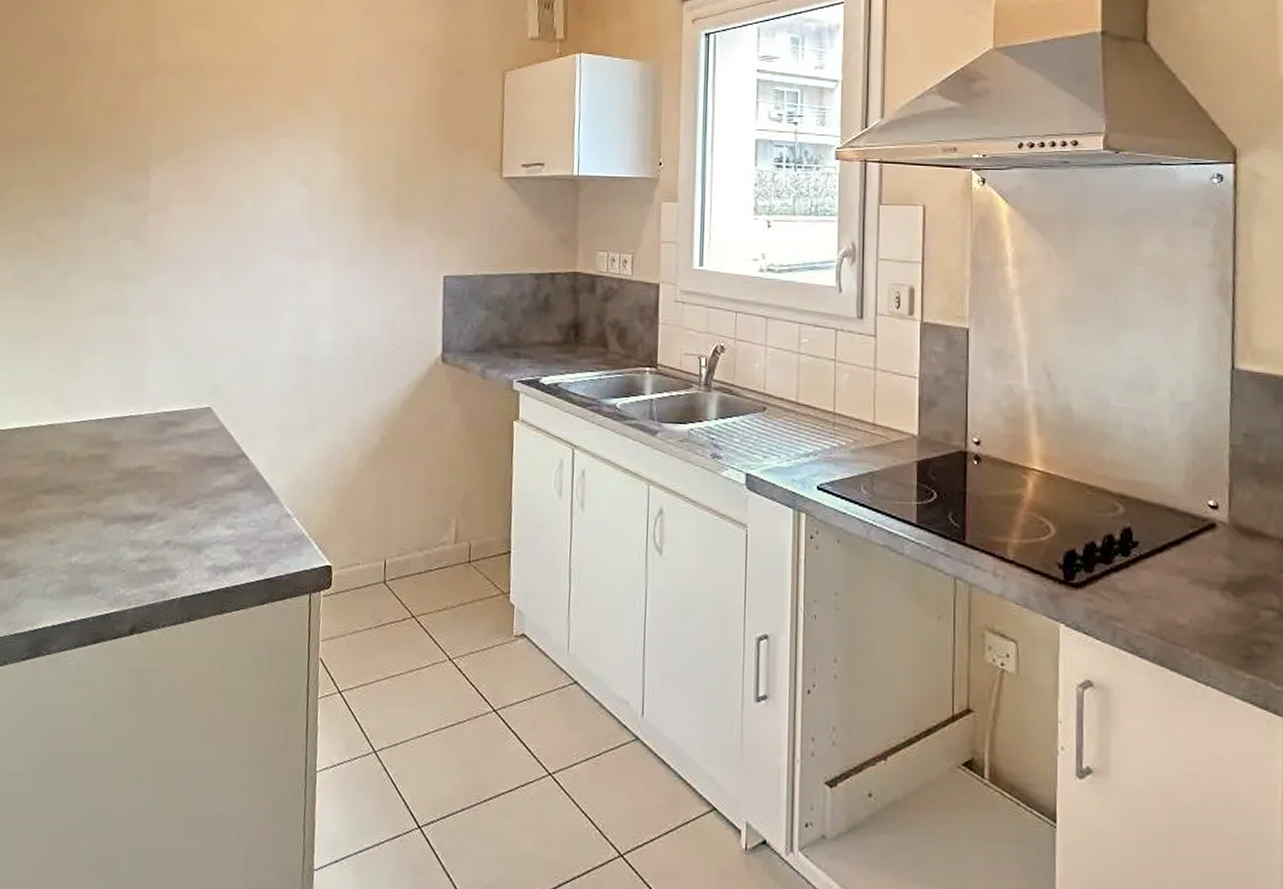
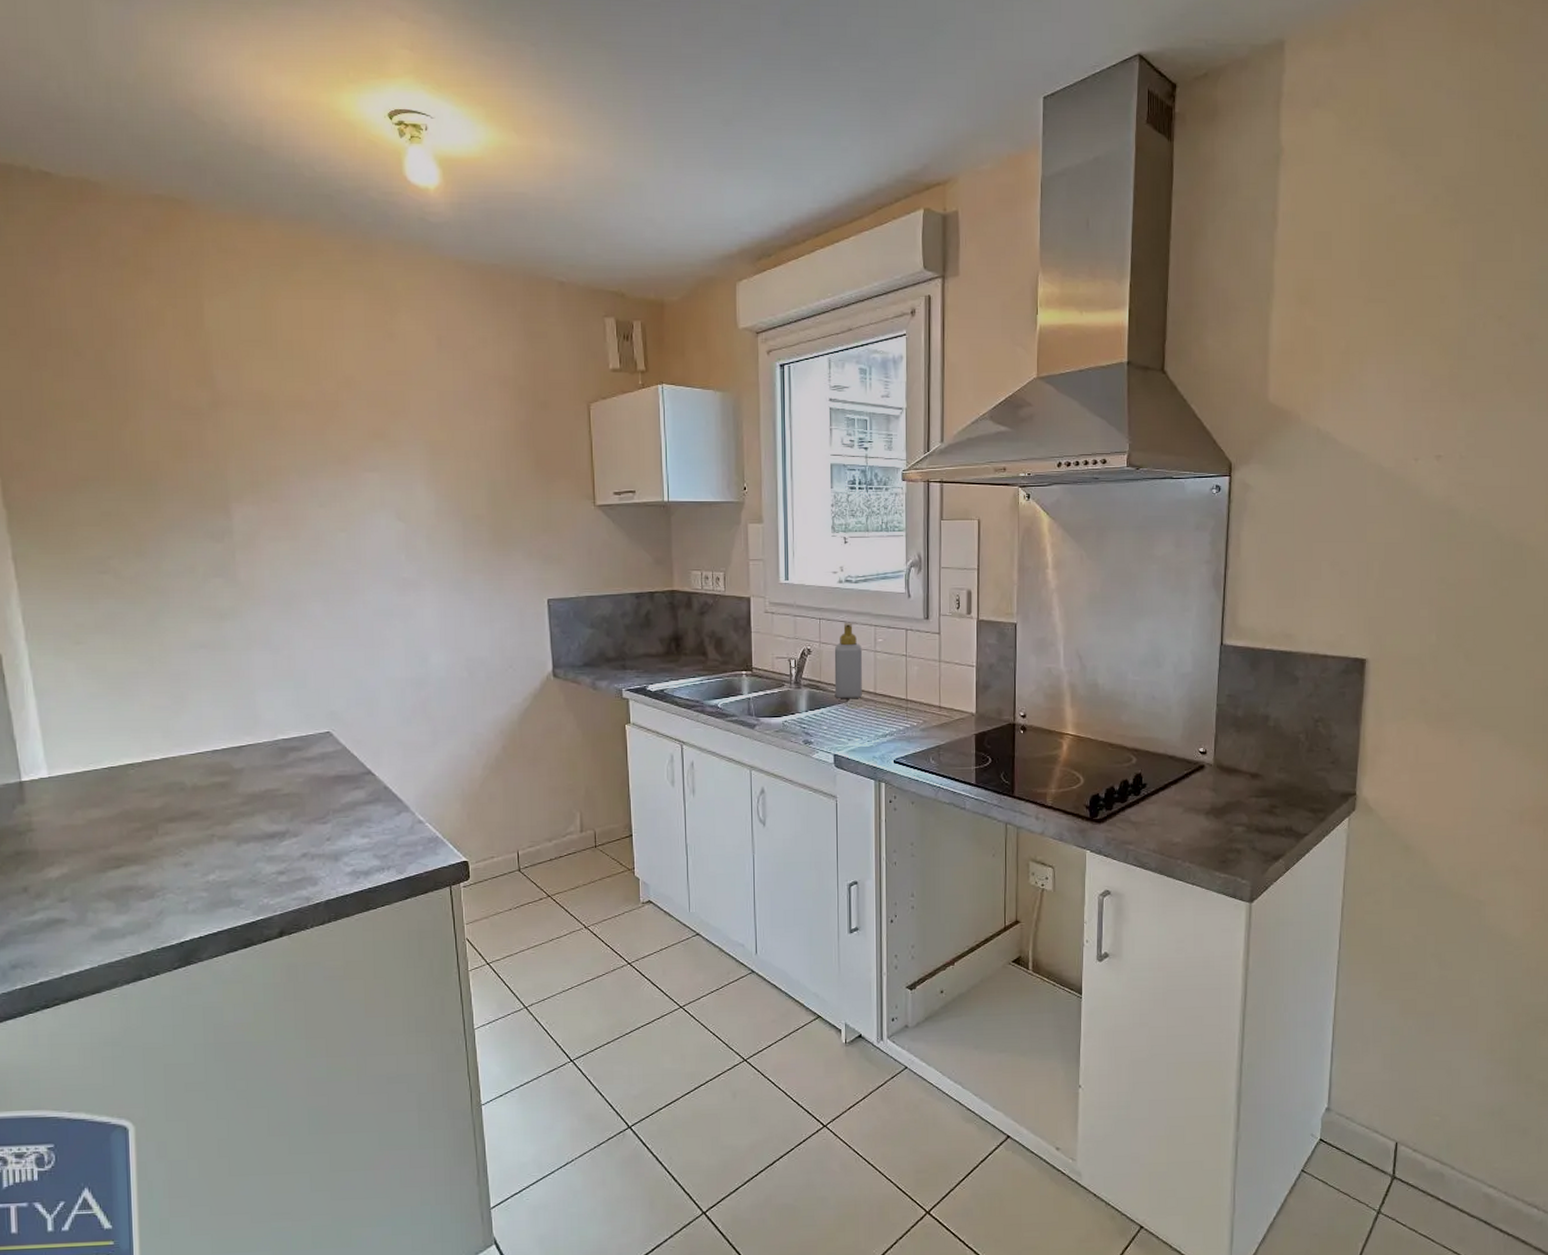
soap bottle: none [750,317,784,408] -> present [834,622,863,698]

